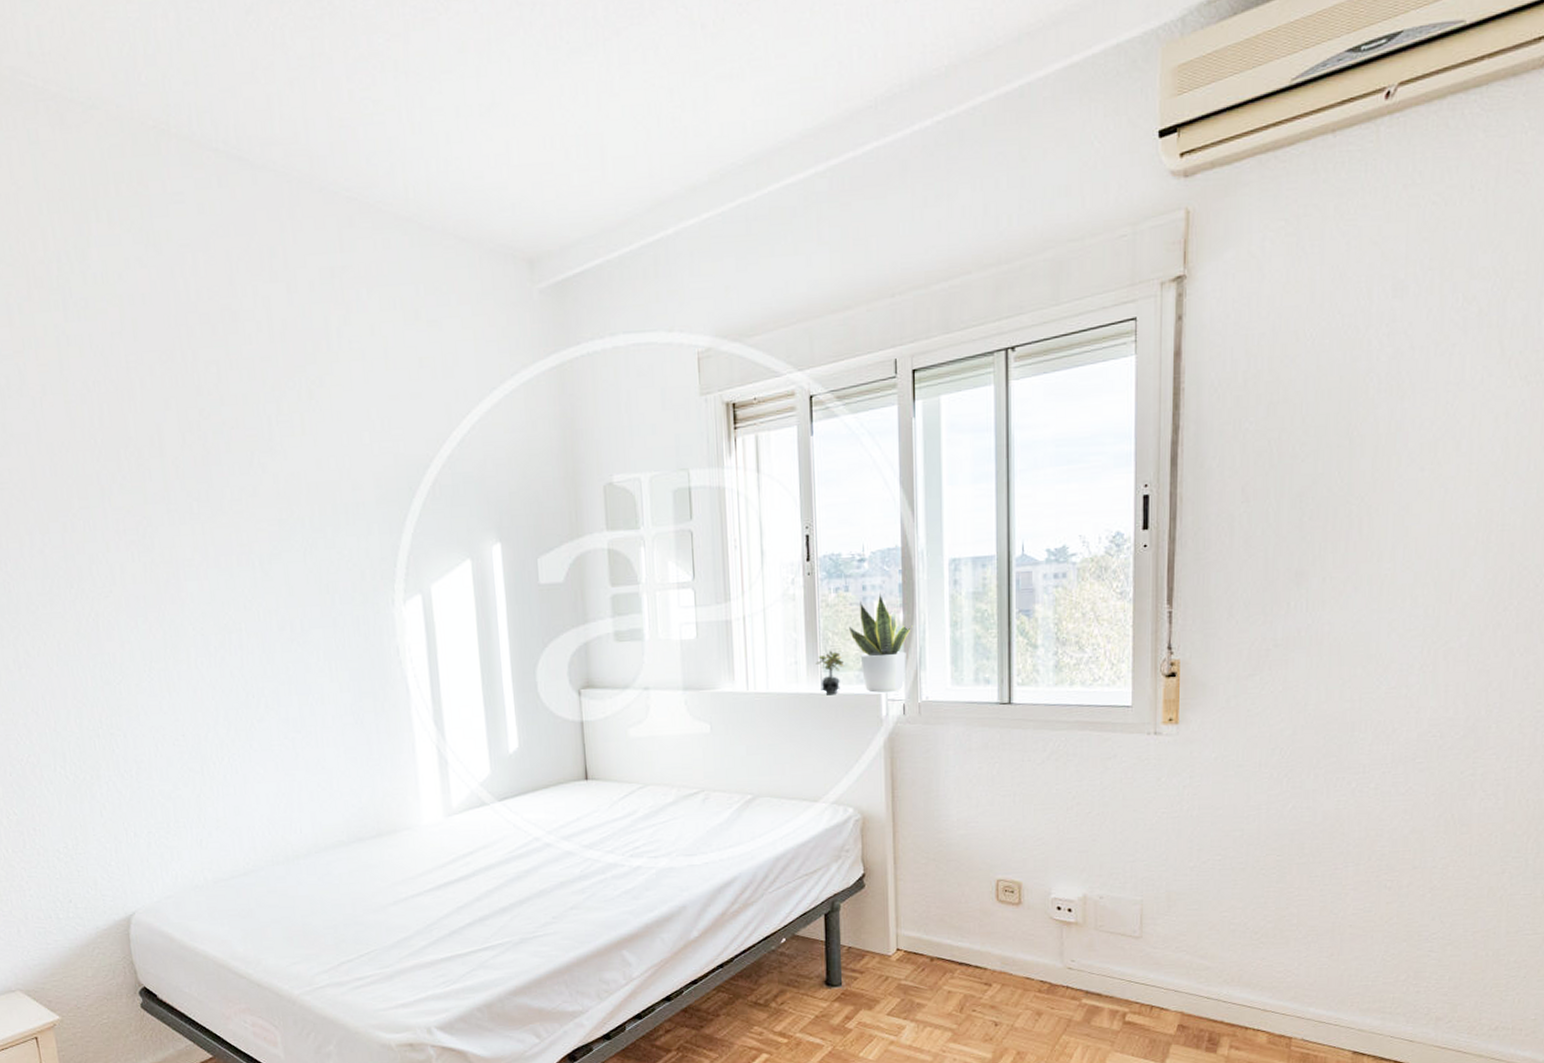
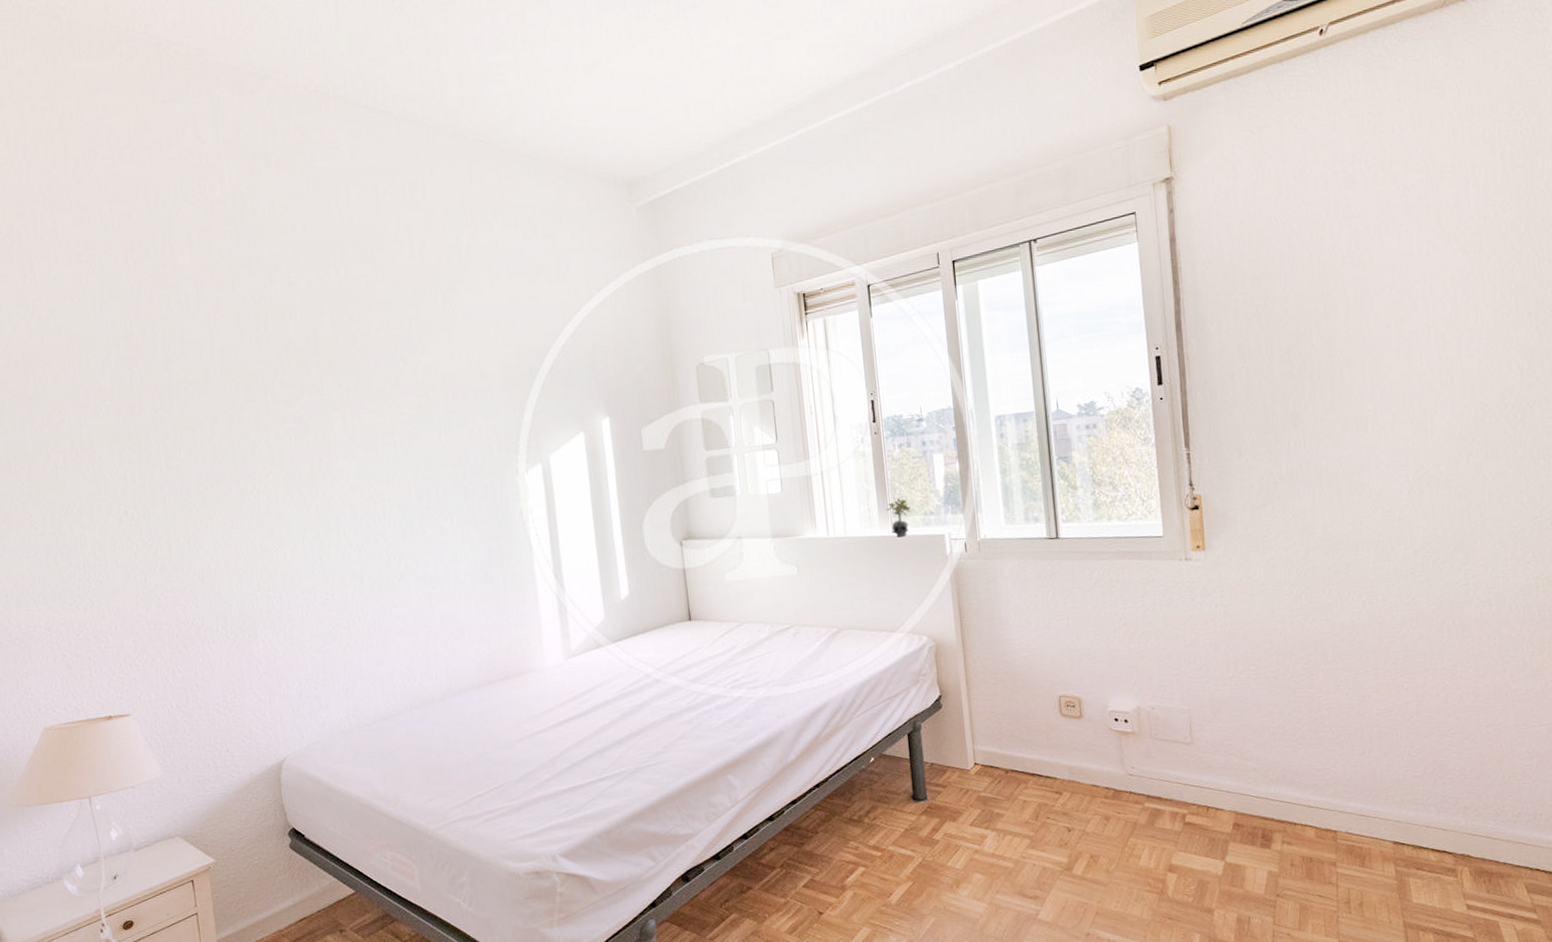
potted plant: present [849,592,913,693] -> none [913,446,968,534]

